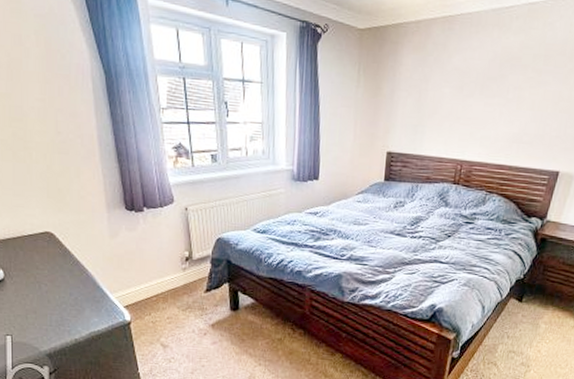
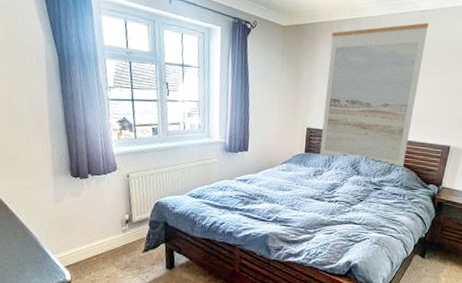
wall art: none [401,18,539,199] -> present [319,22,428,169]

